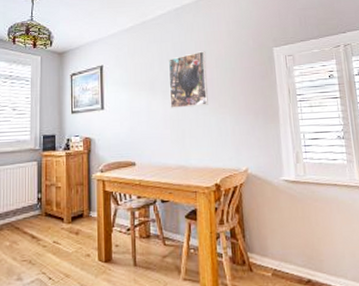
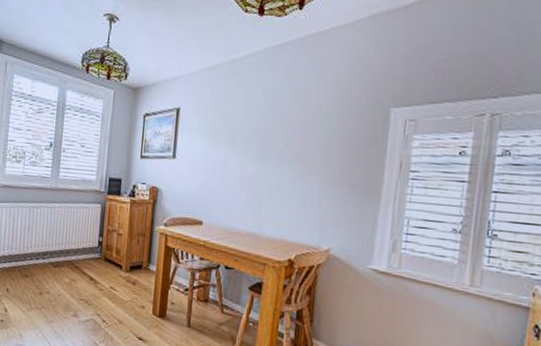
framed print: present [168,51,208,108] -> none [250,103,303,169]

